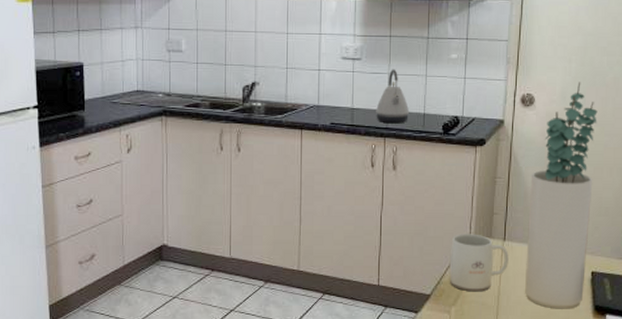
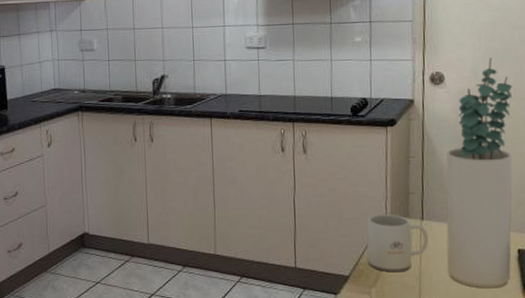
kettle: present [375,69,410,124] -> none [282,55,317,109]

